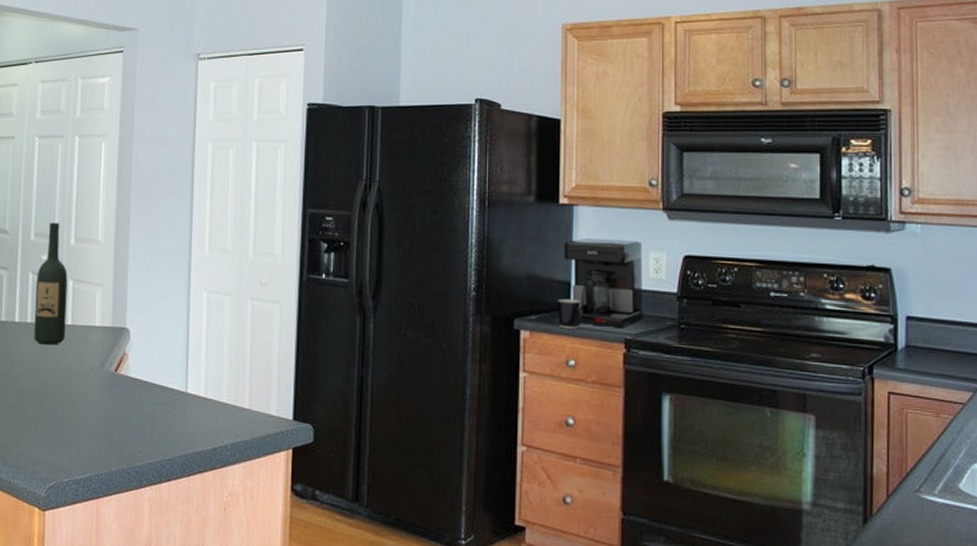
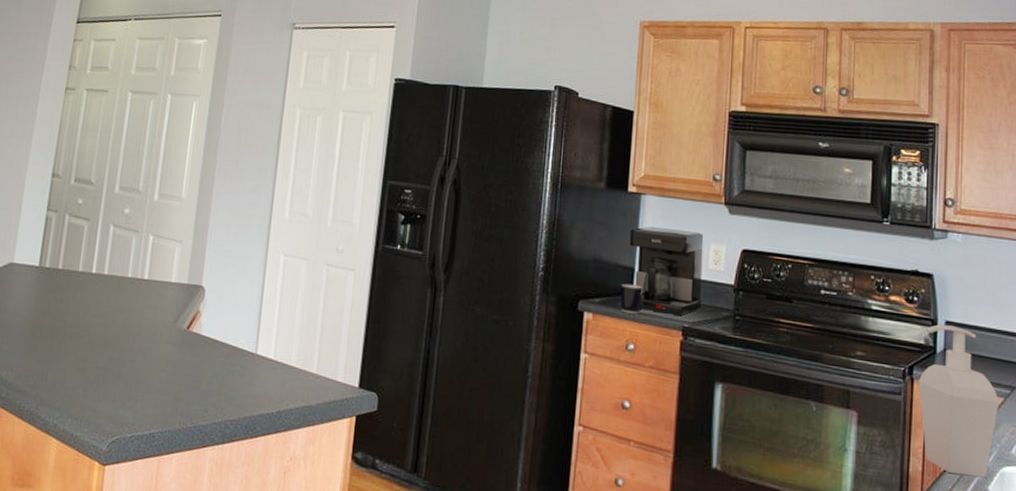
wine bottle: present [34,222,68,345] -> none [109,177,149,299]
soap bottle: none [880,320,969,476] -> present [919,324,1000,478]

